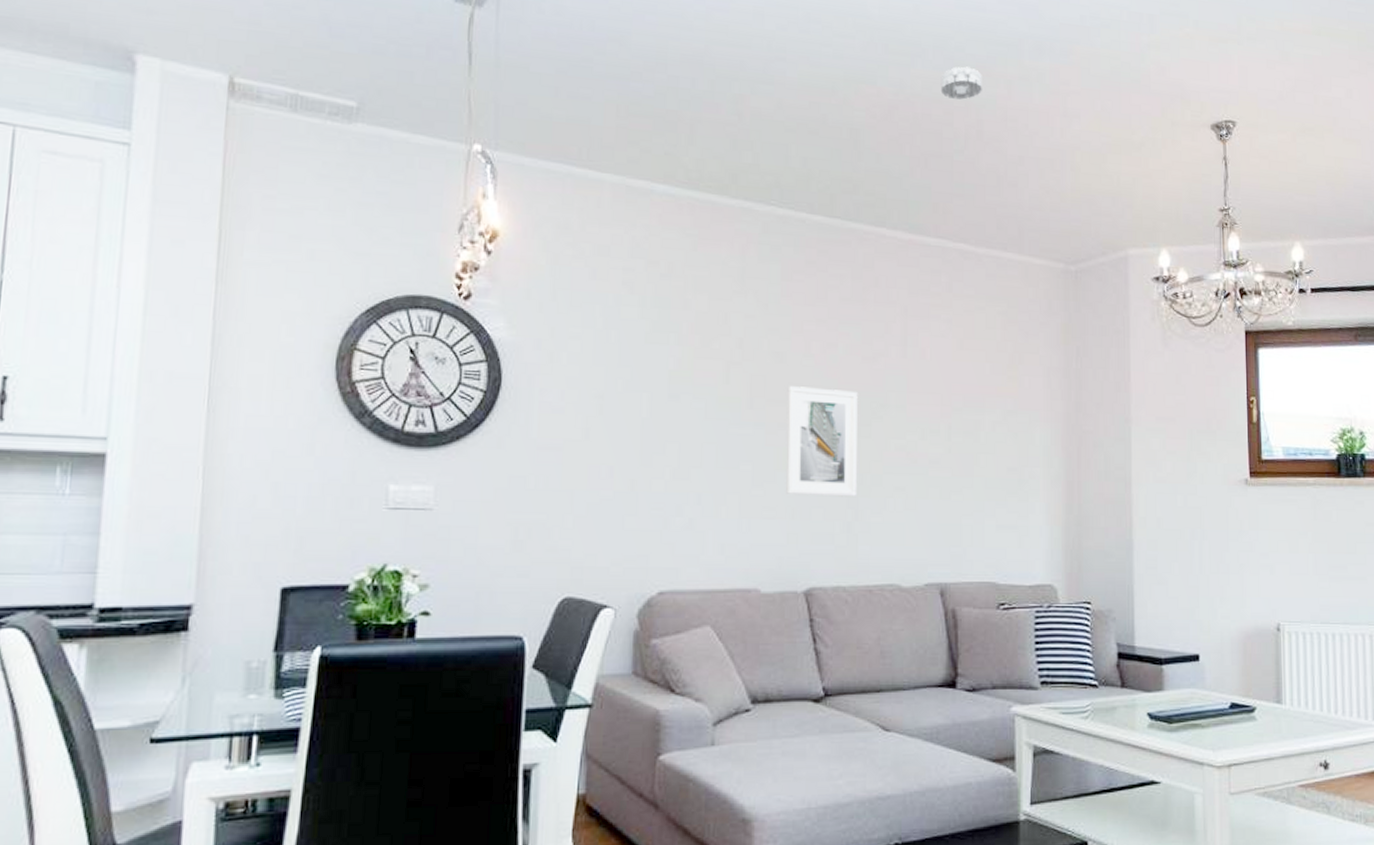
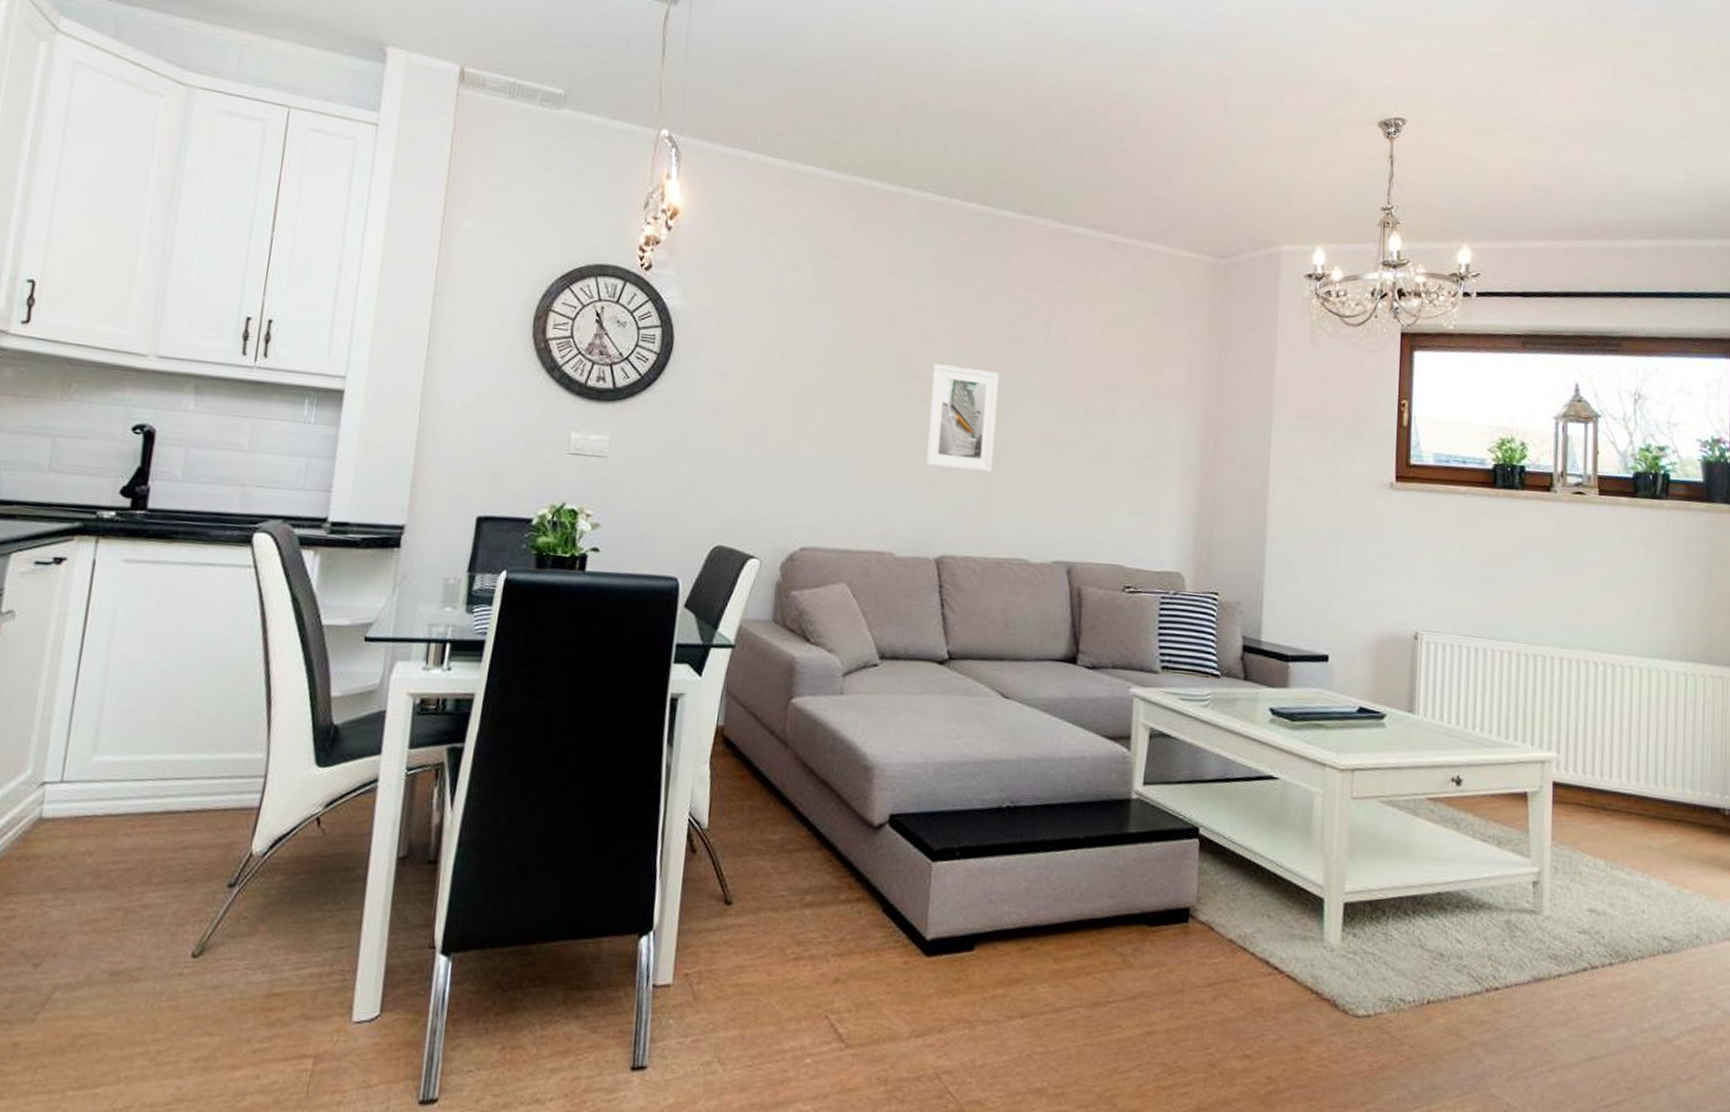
smoke detector: present [940,66,982,100] -> none [1099,61,1142,94]

